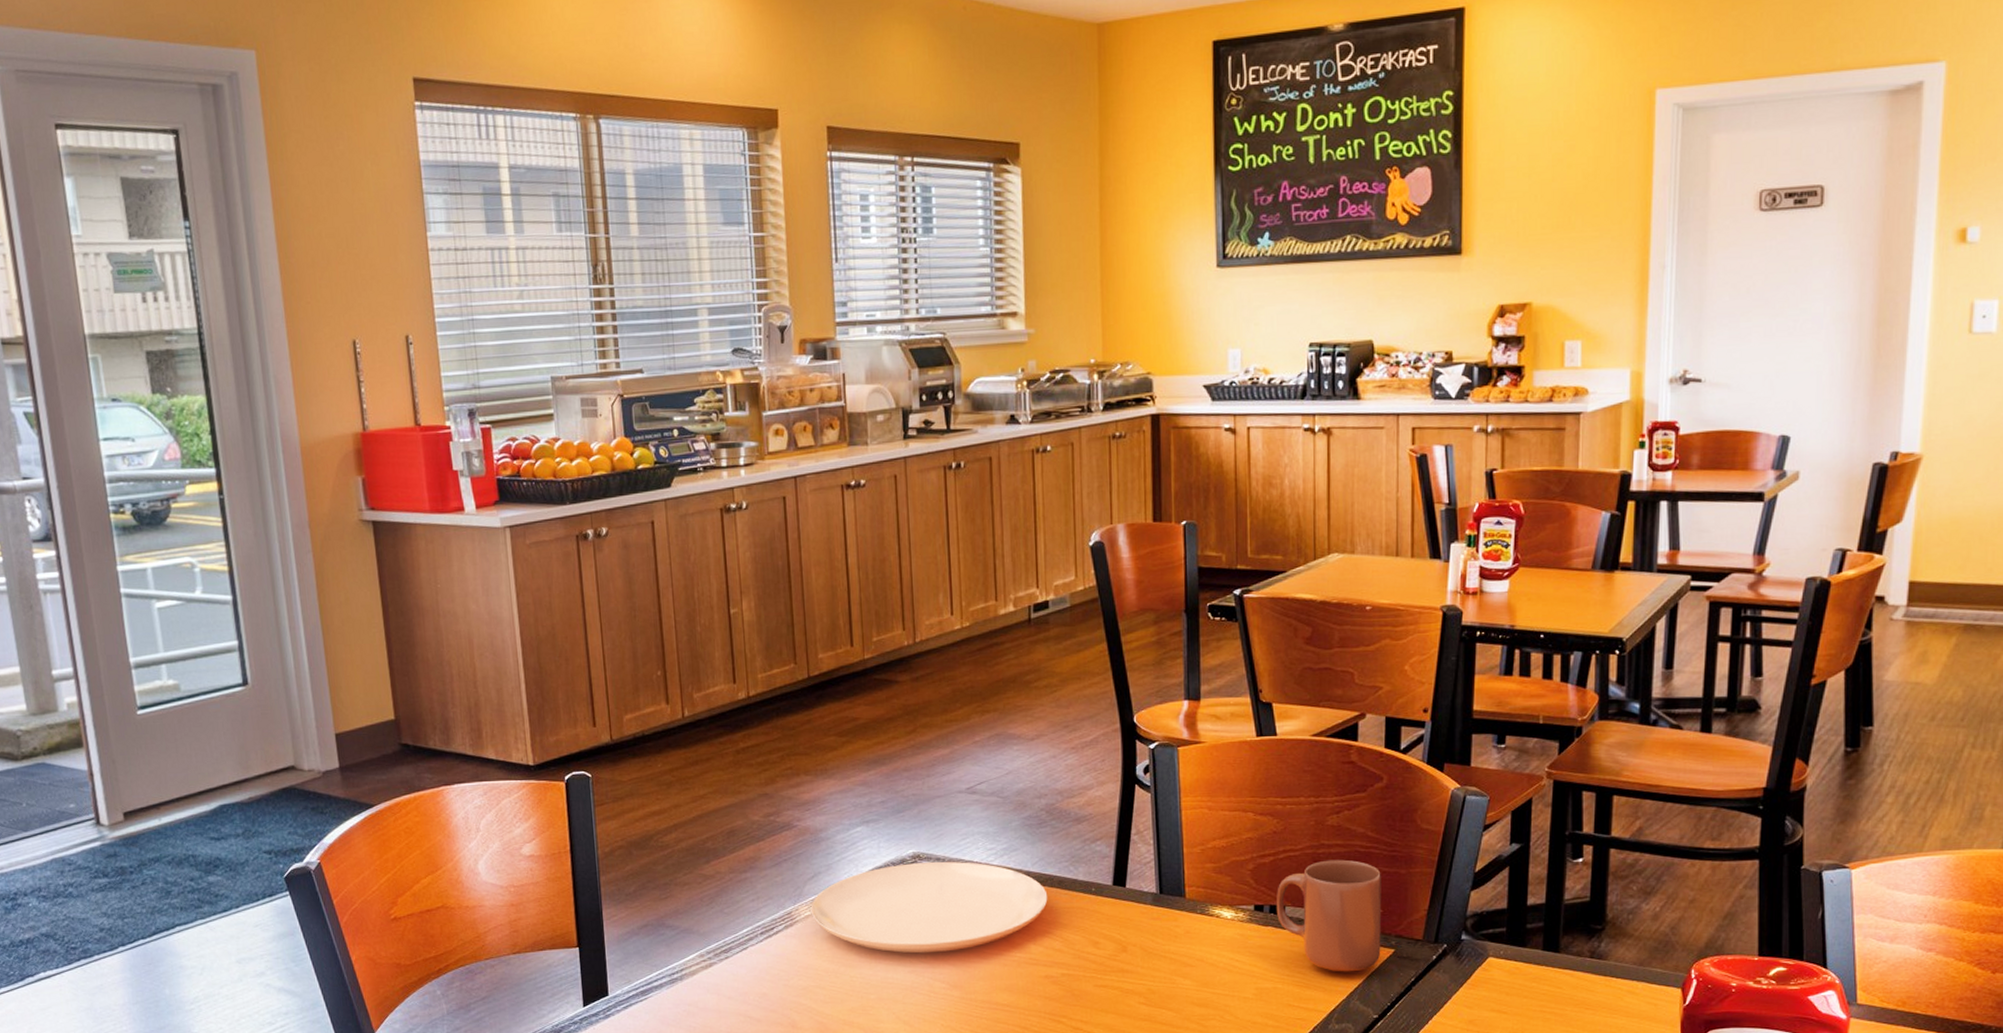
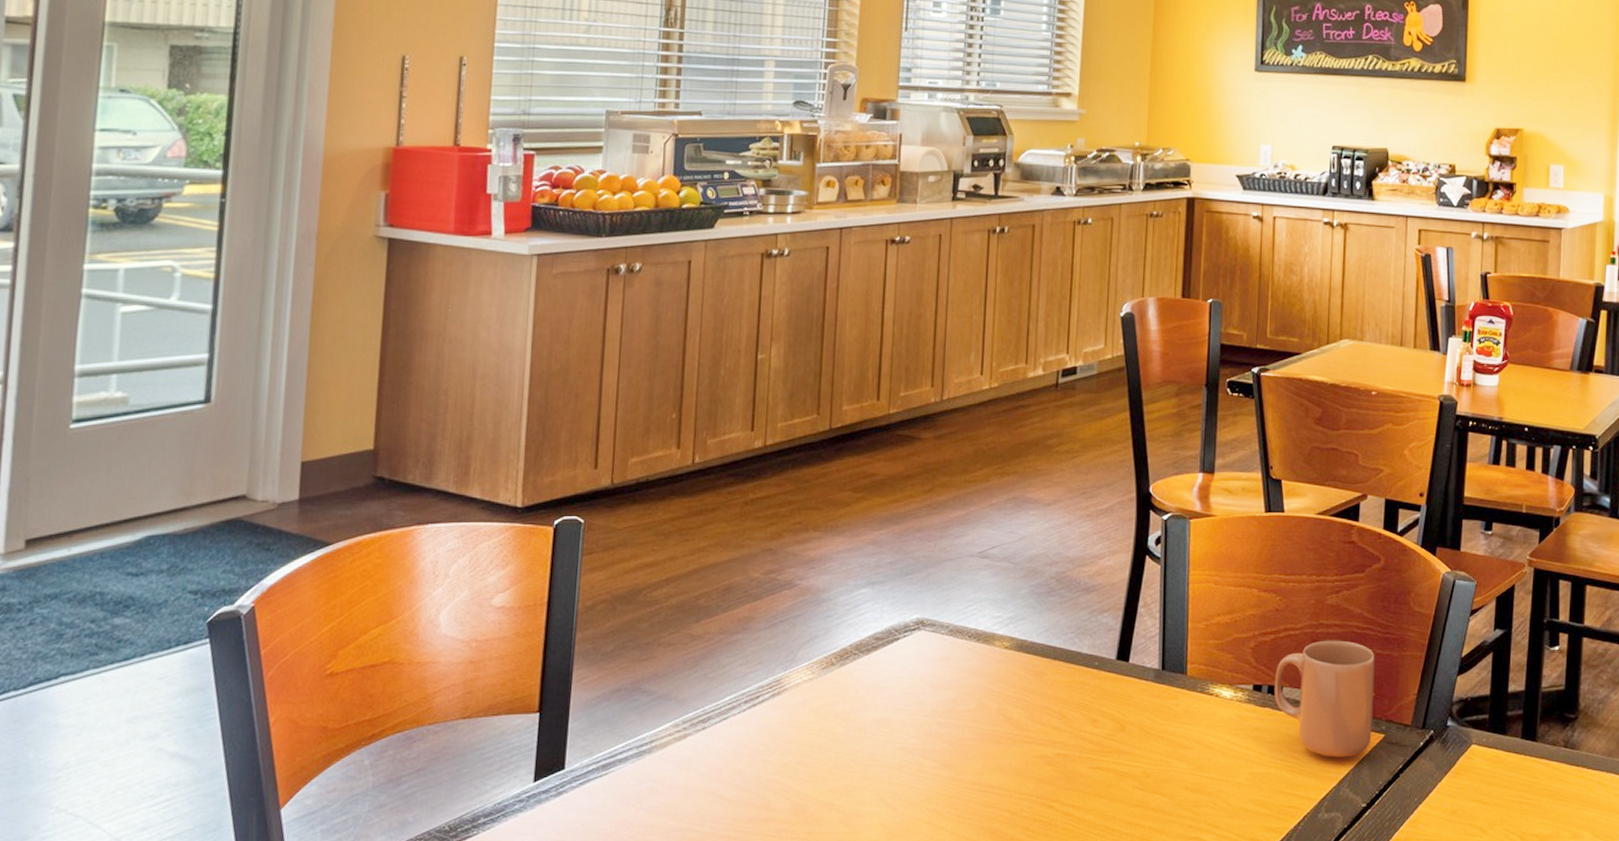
plate: present [810,861,1048,954] -> none [802,628,1050,728]

